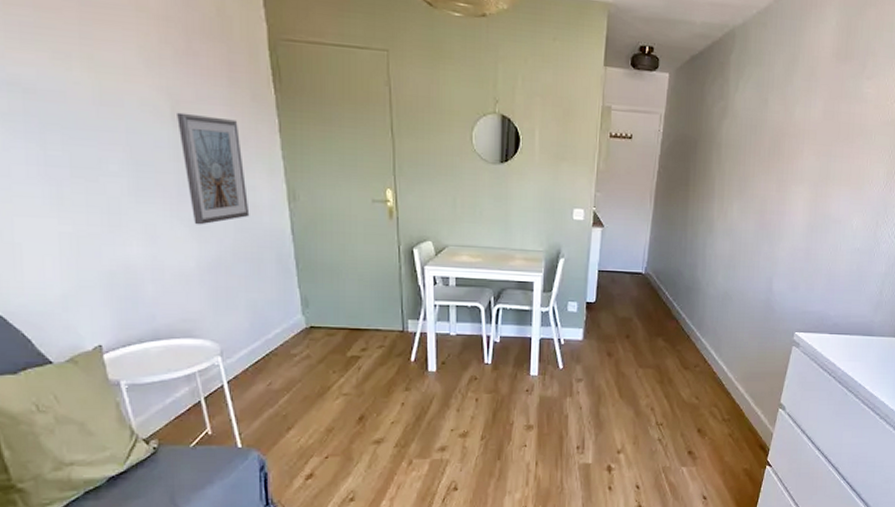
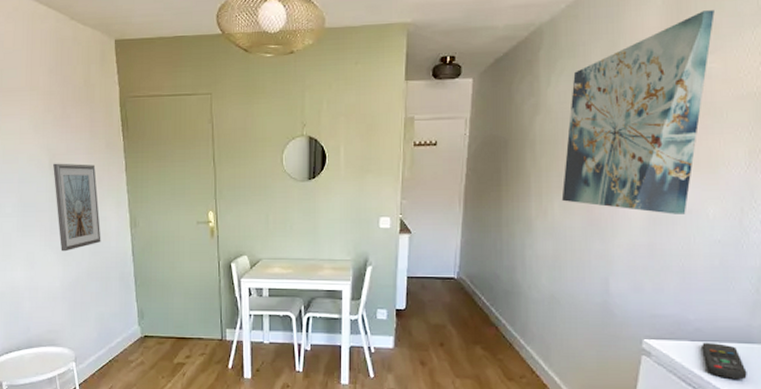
wall art: none [740,37,875,224] -> present [561,10,715,214]
remote control: none [837,334,867,366] -> present [702,342,747,380]

